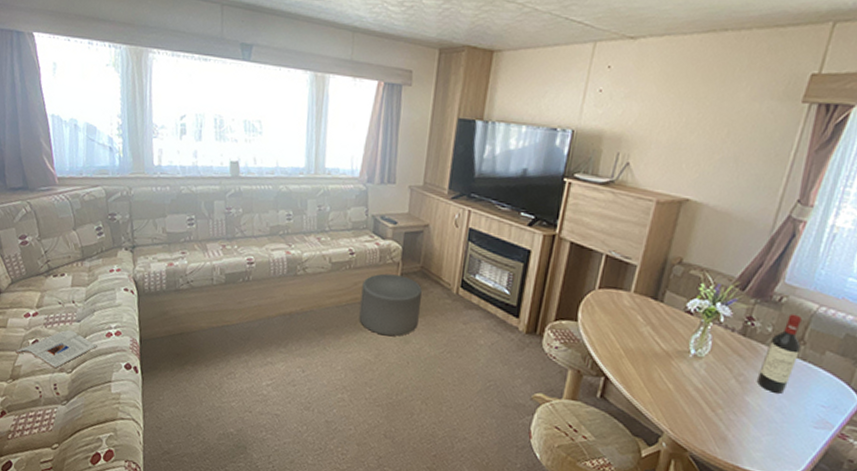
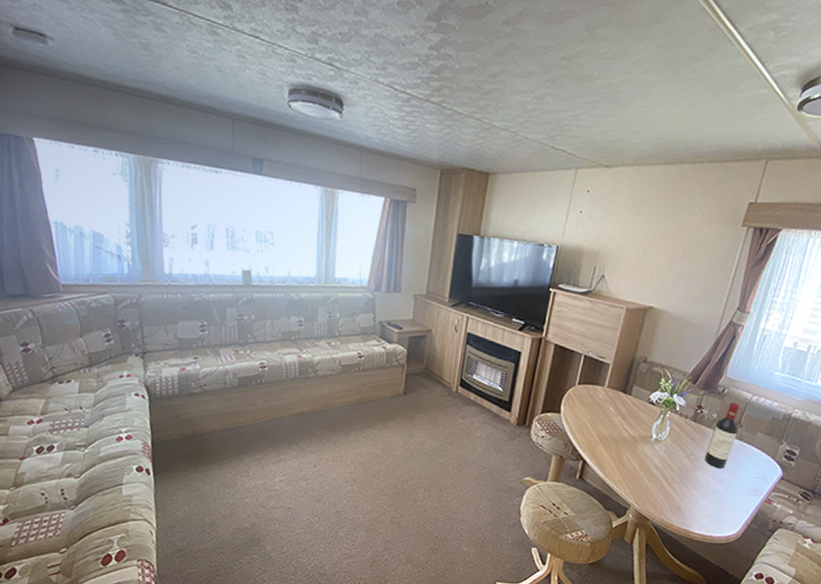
magazine: present [15,329,97,369] -> none [18,435,107,474]
pouf: present [359,273,422,337] -> none [367,374,425,432]

